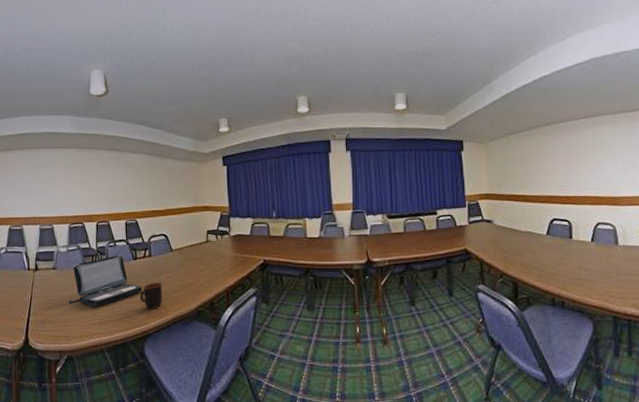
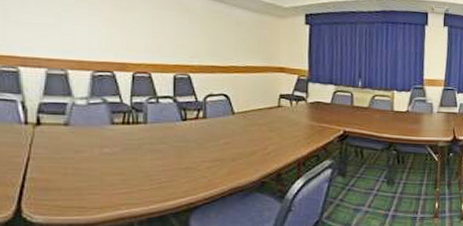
laptop: present [68,255,142,307] -> none [86,113,192,173]
mug: present [139,282,163,310] -> none [187,148,219,179]

